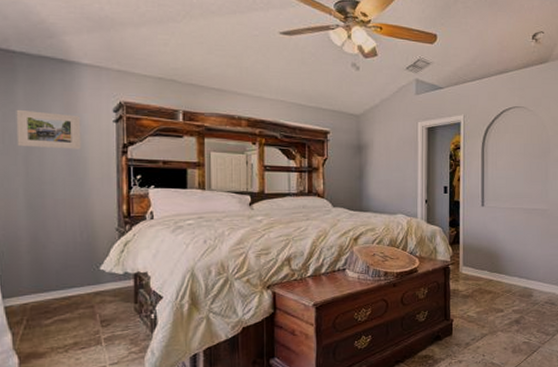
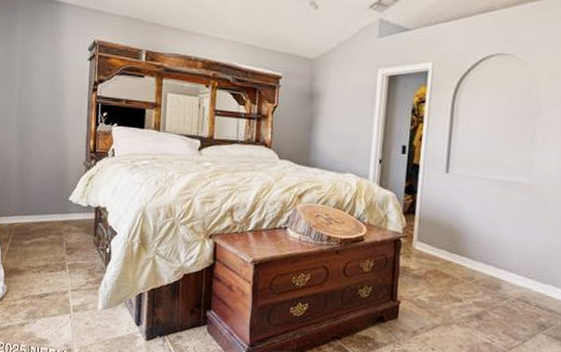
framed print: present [16,109,82,149] -> none [14,46,63,85]

